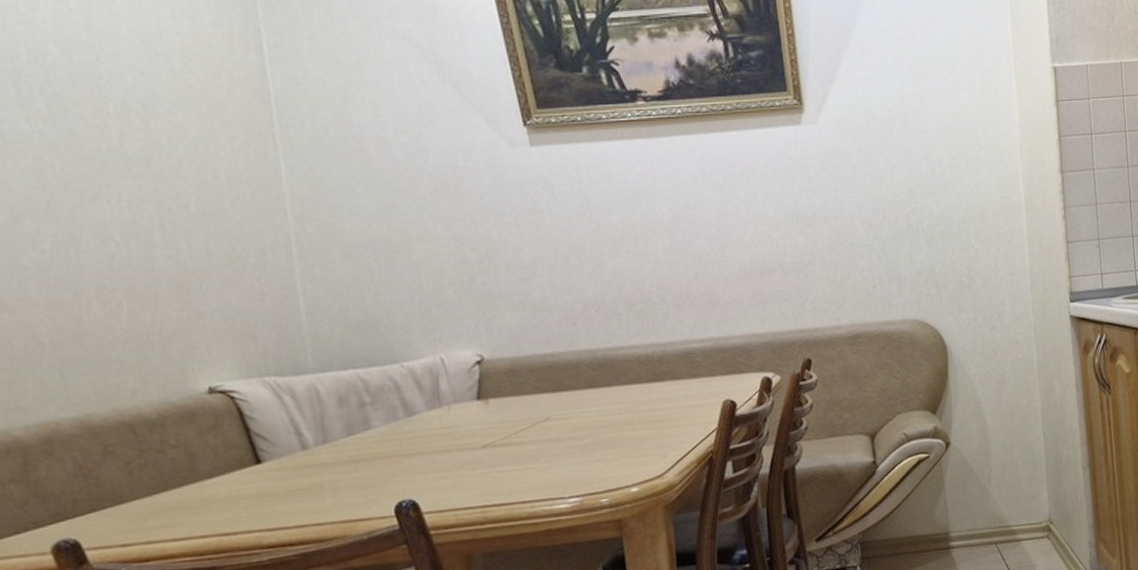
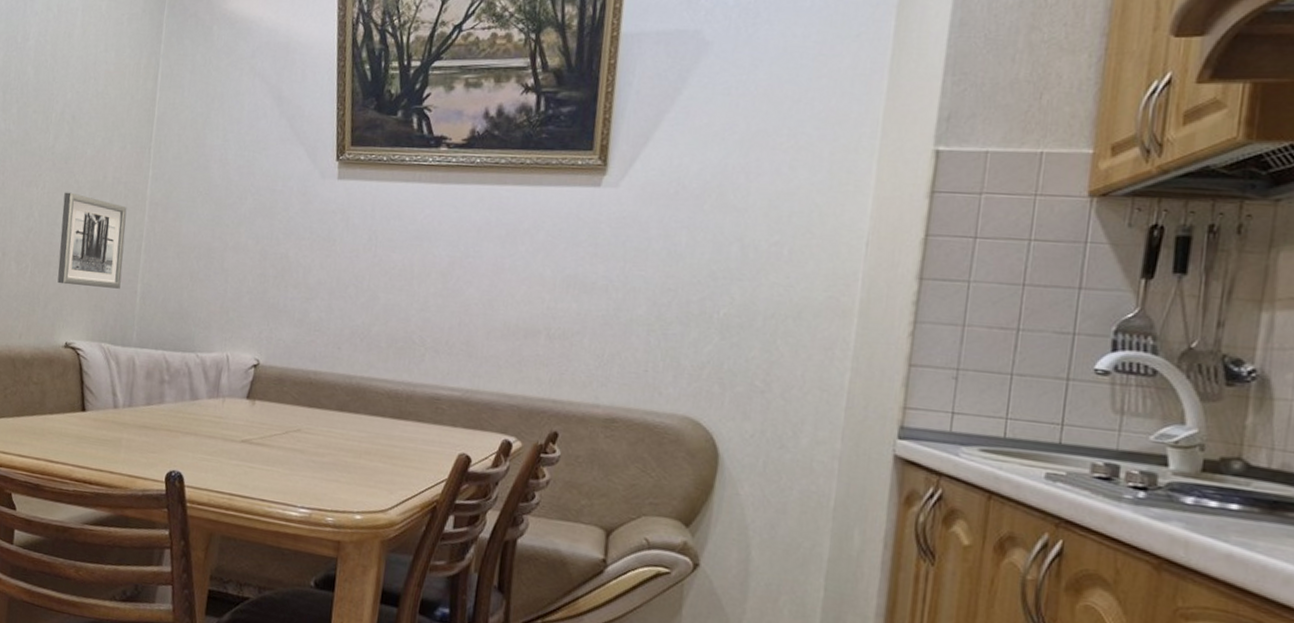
wall art: none [156,201,274,318] -> present [57,192,127,289]

